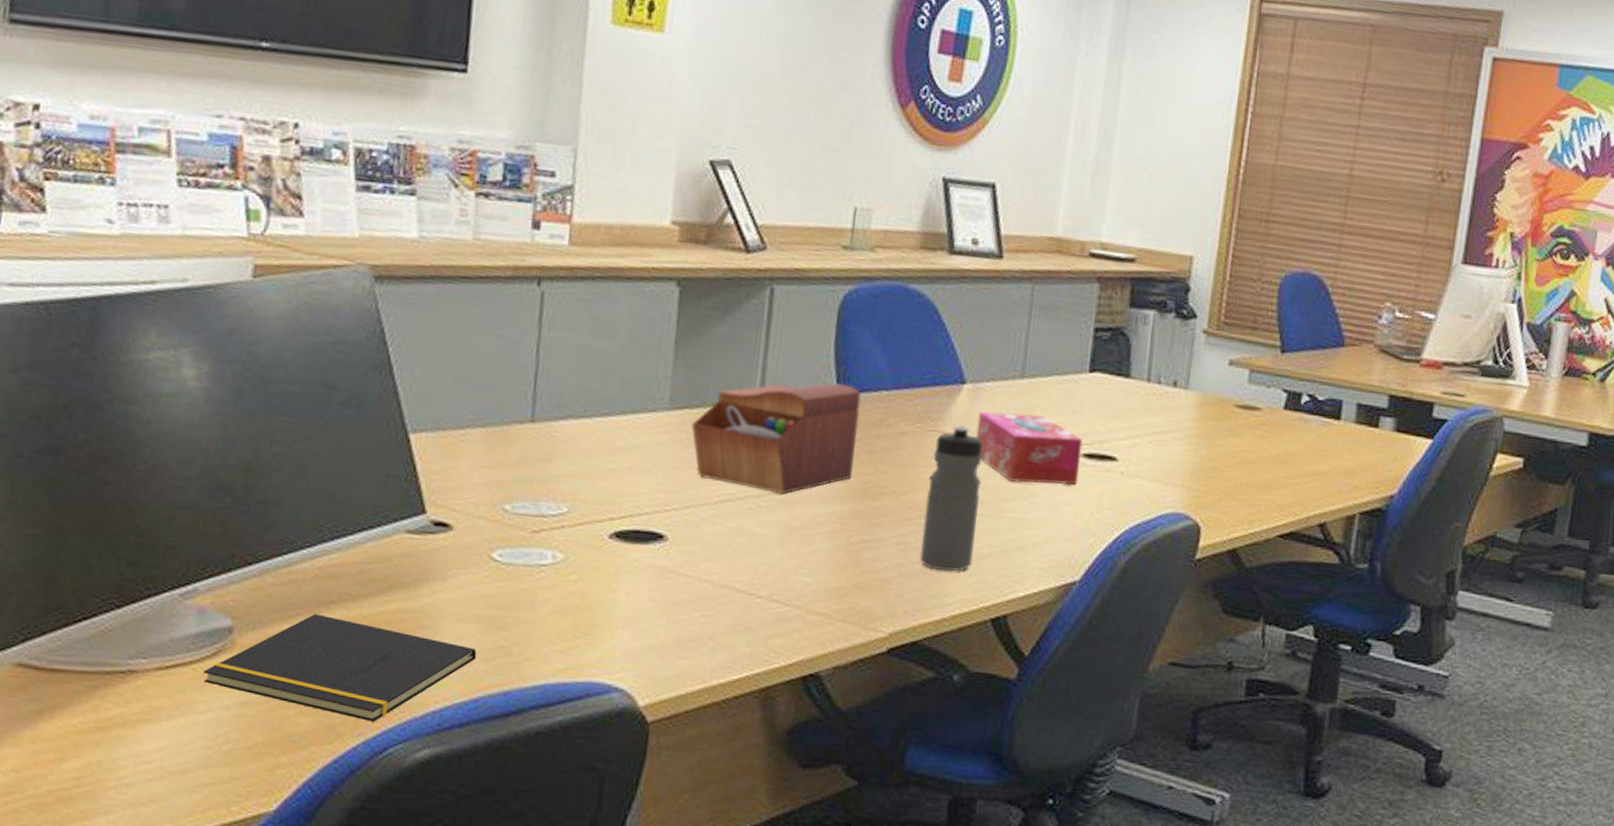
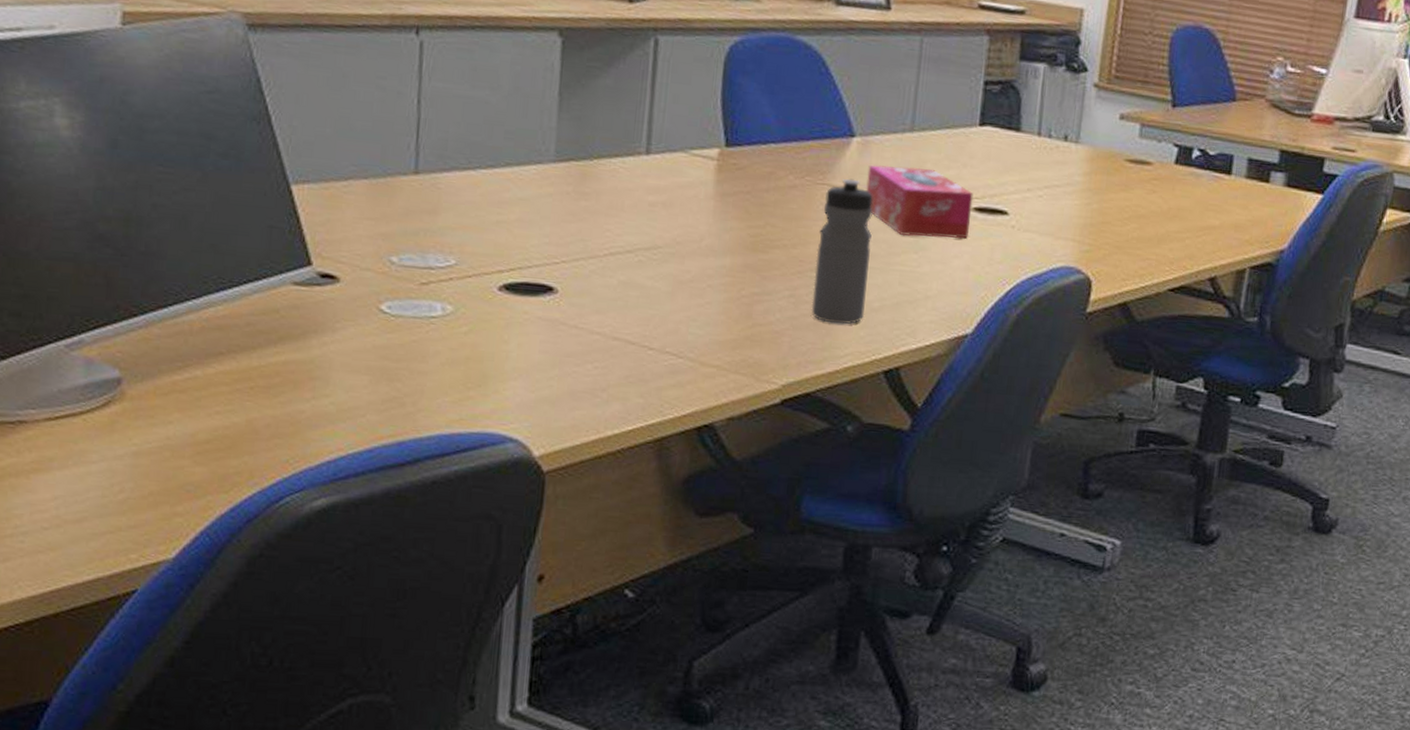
notepad: present [203,614,477,722] -> none [94,365,370,472]
sewing box: present [691,383,861,494] -> none [578,135,749,247]

